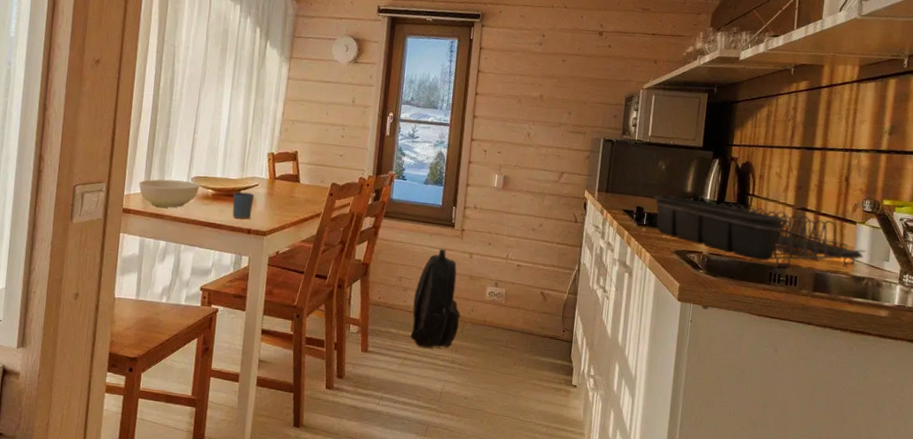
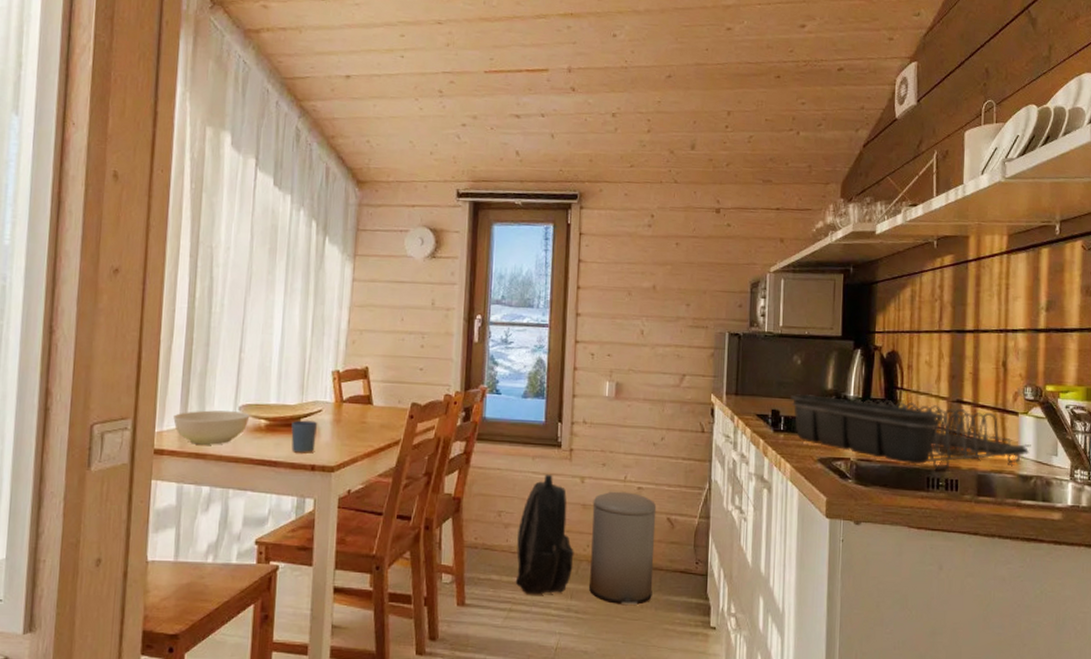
pedal bin: none [471,266,533,363] -> present [589,491,657,606]

